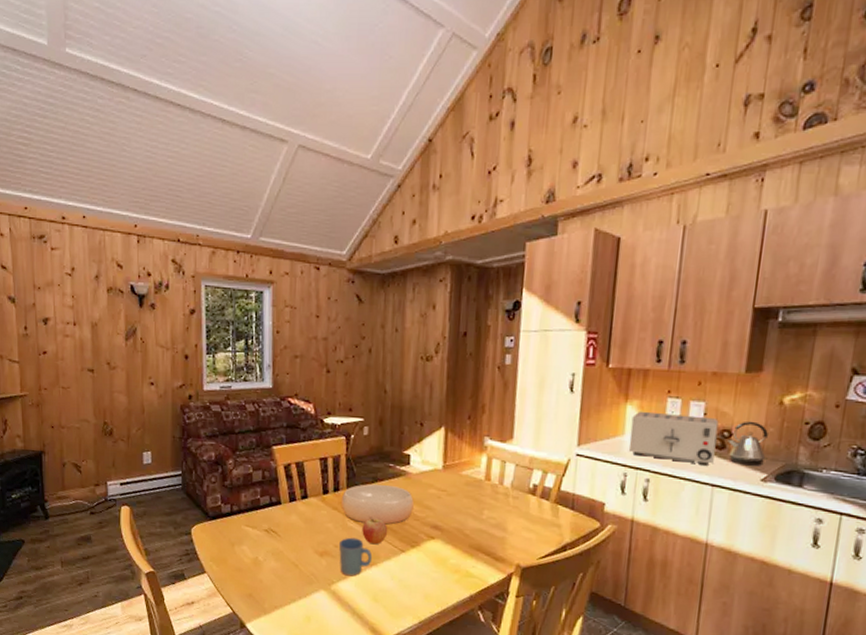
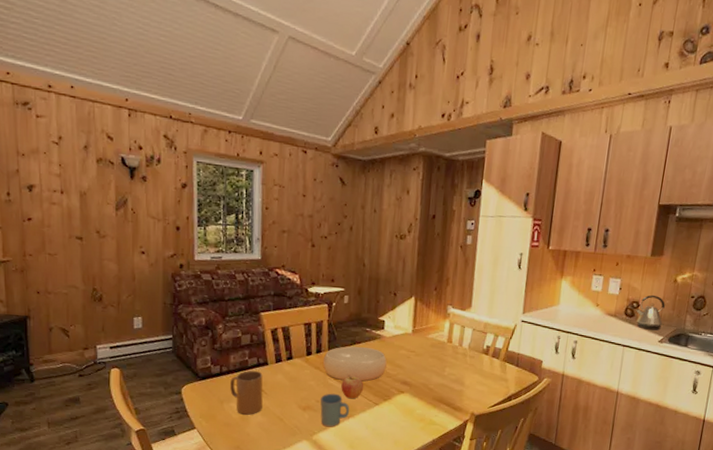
cup: none [241,510,277,560] -> present [230,370,263,415]
toaster: present [628,411,719,465] -> none [562,285,630,330]

